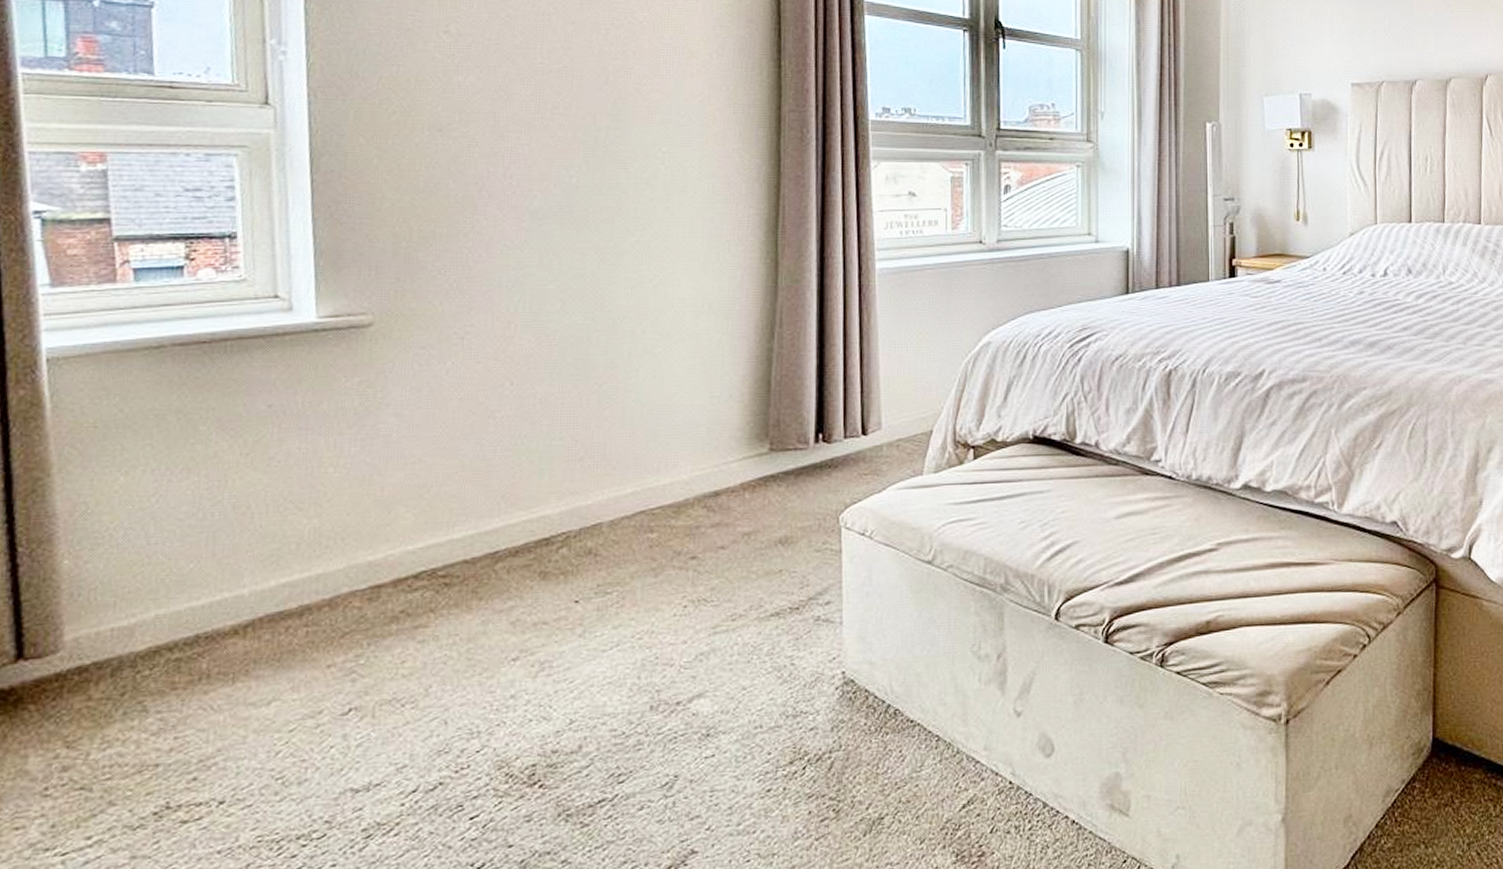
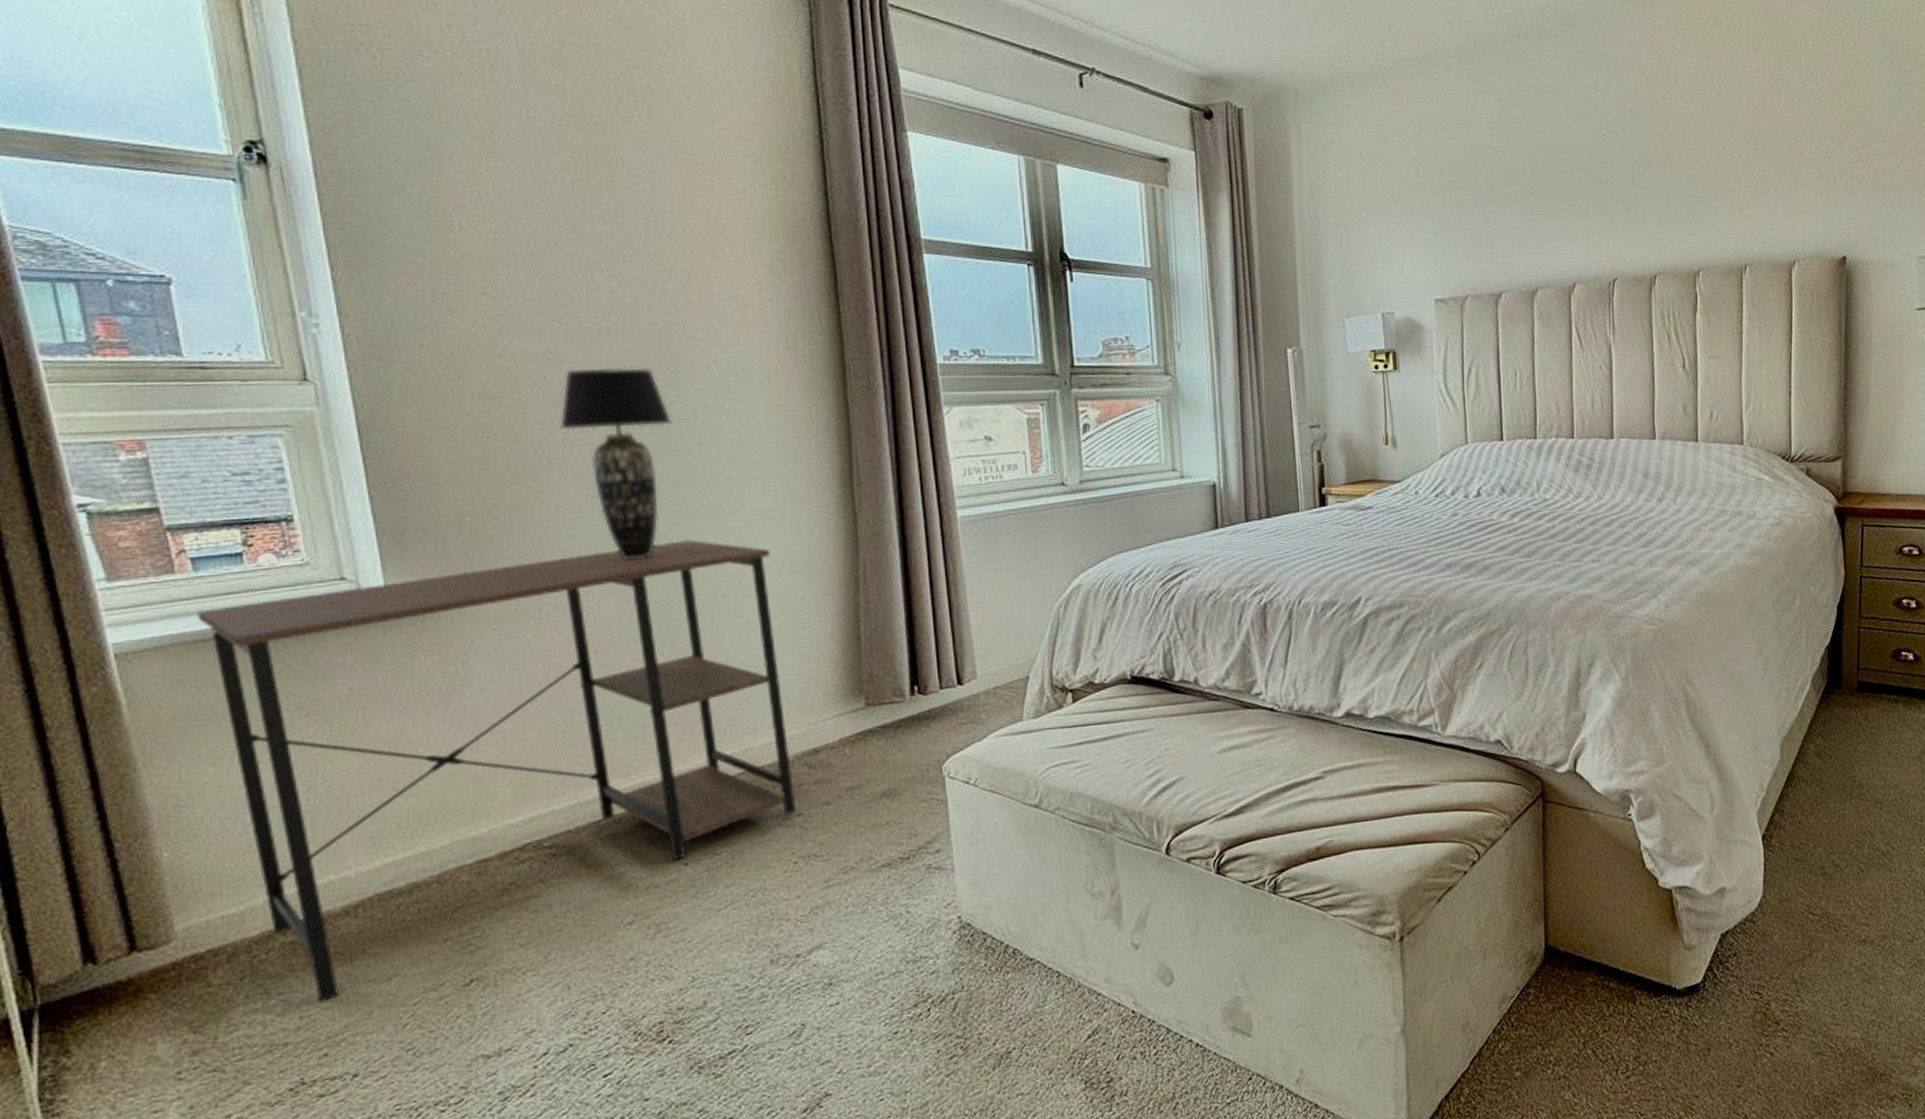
desk: none [131,277,692,724] -> present [197,540,797,1003]
table lamp: none [503,107,610,294] -> present [560,368,672,560]

